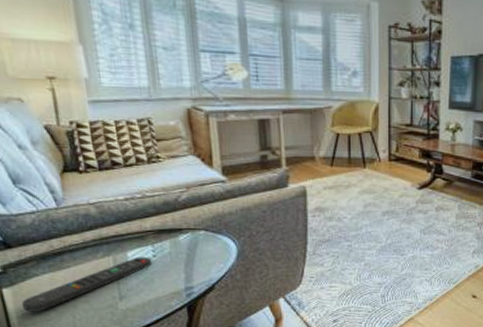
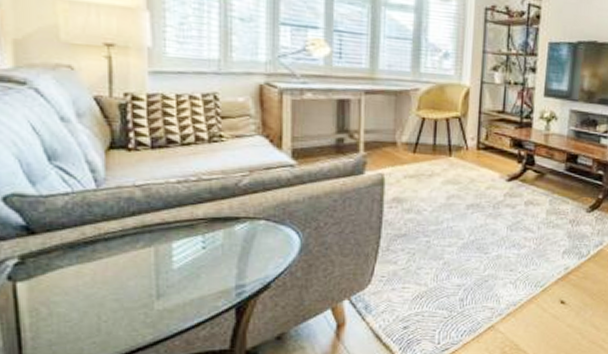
remote control: present [22,257,153,312] -> none [38,248,201,311]

